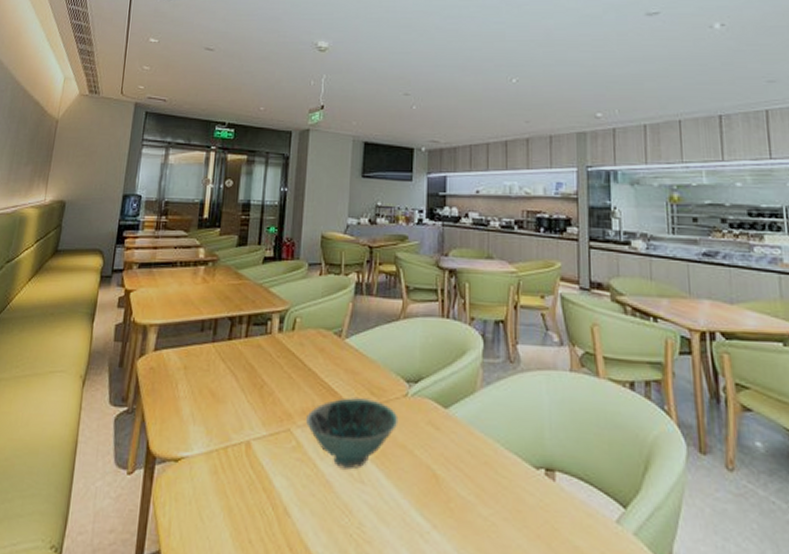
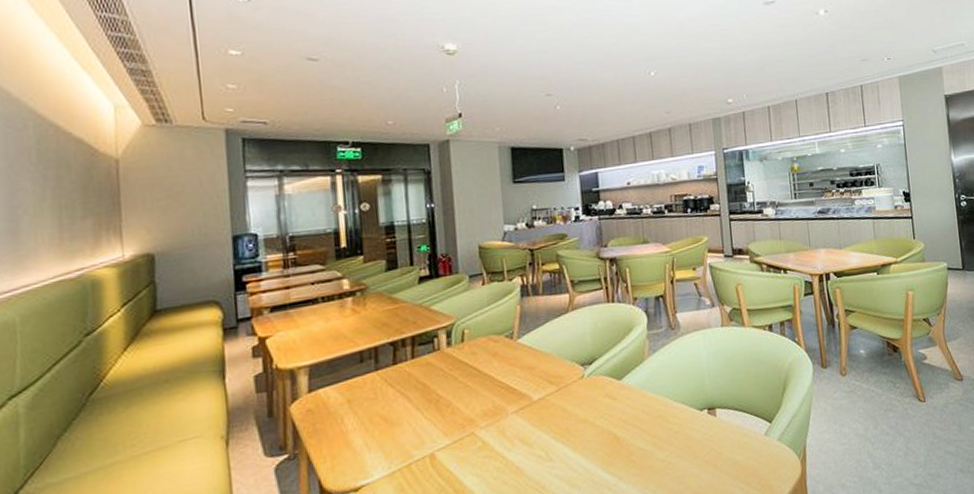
bowl: present [305,396,399,470] -> none [487,387,578,454]

